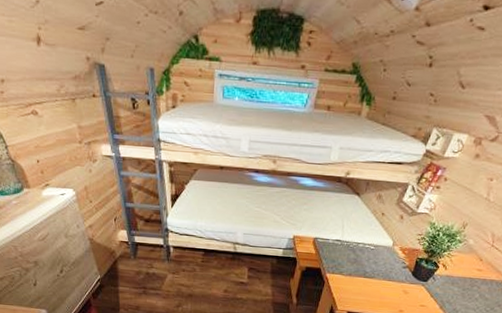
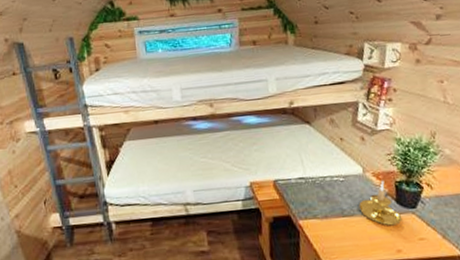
candle holder: none [380,255,413,292] -> present [359,180,403,226]

